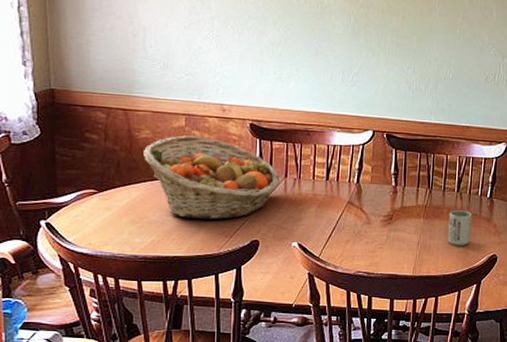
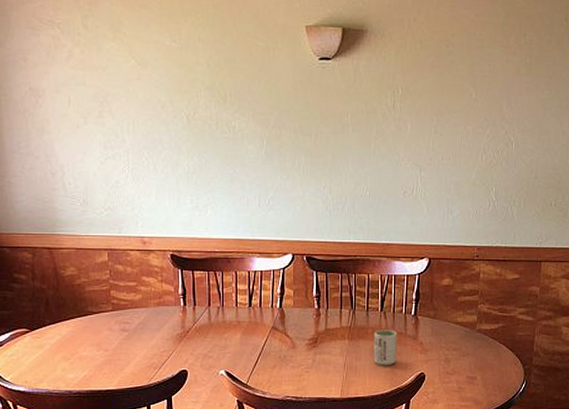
fruit basket: present [144,135,281,220] -> none [70,270,204,353]

